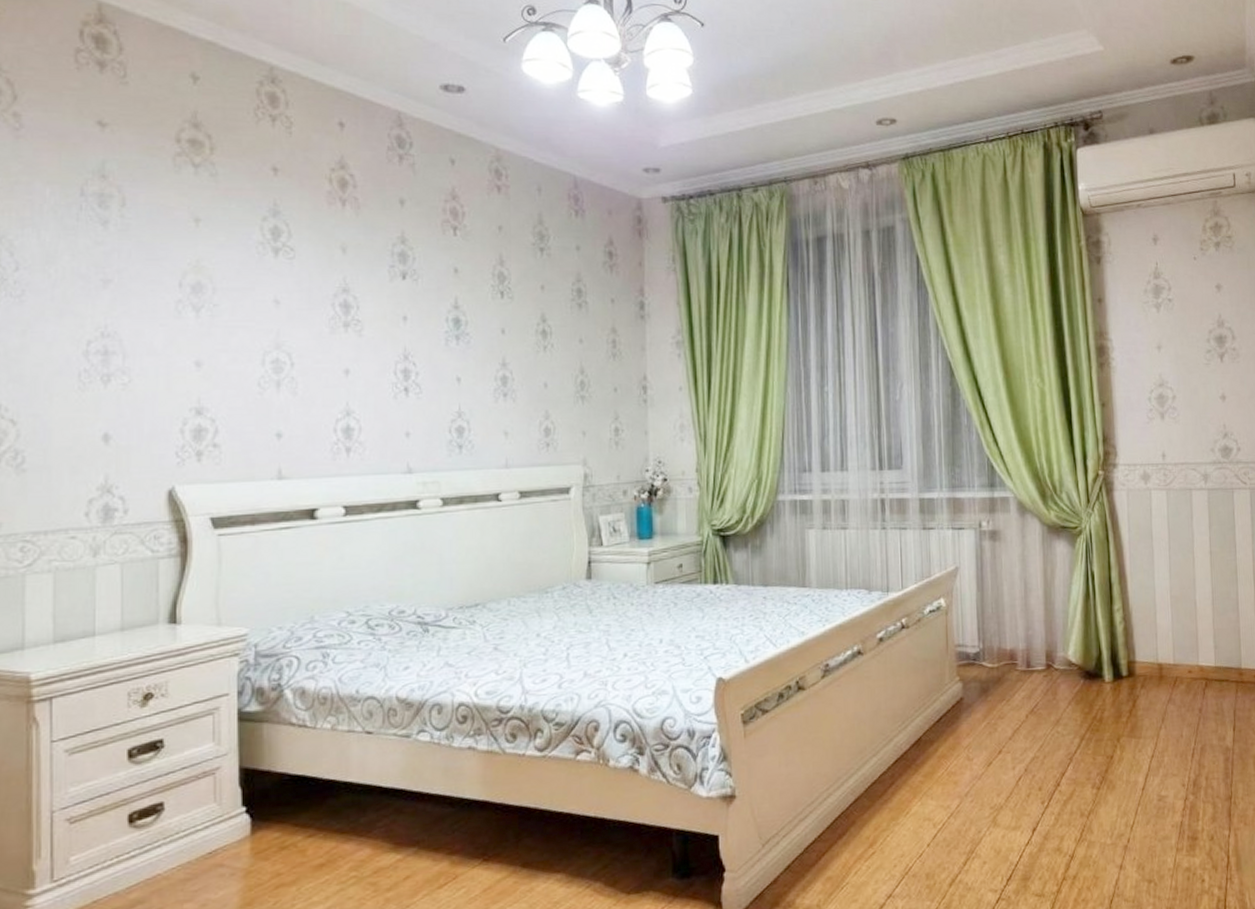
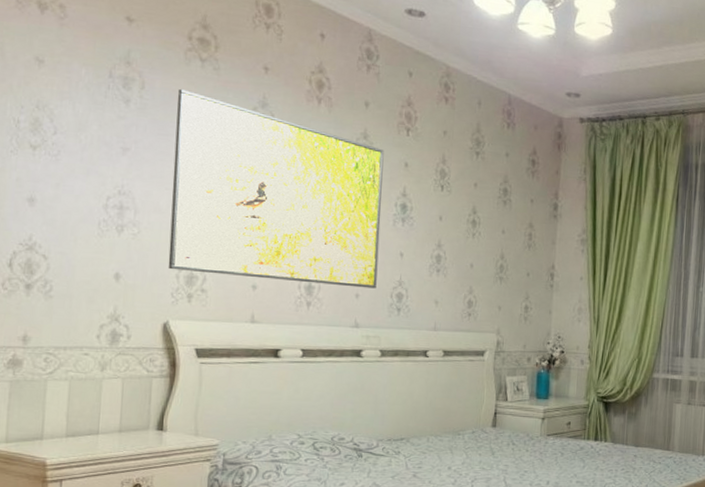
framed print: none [167,202,431,425] -> present [168,88,384,289]

